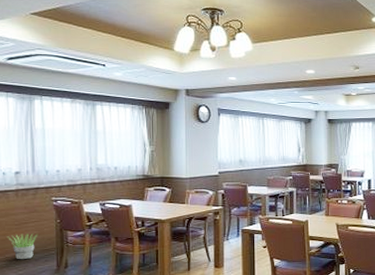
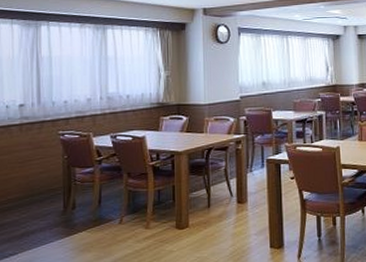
potted plant: present [8,233,38,260] -> none [10,171,44,202]

